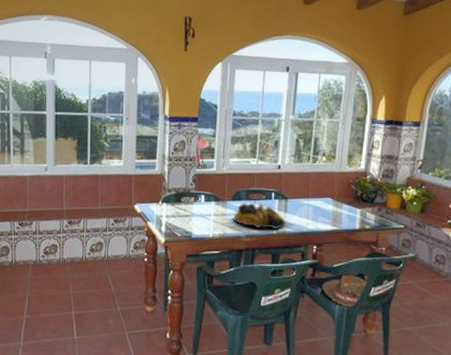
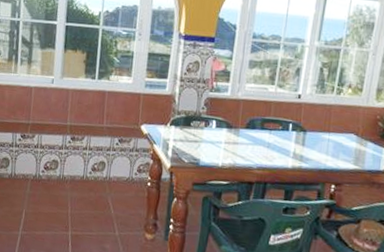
fruit bowl: present [233,202,286,229] -> none [245,132,303,164]

